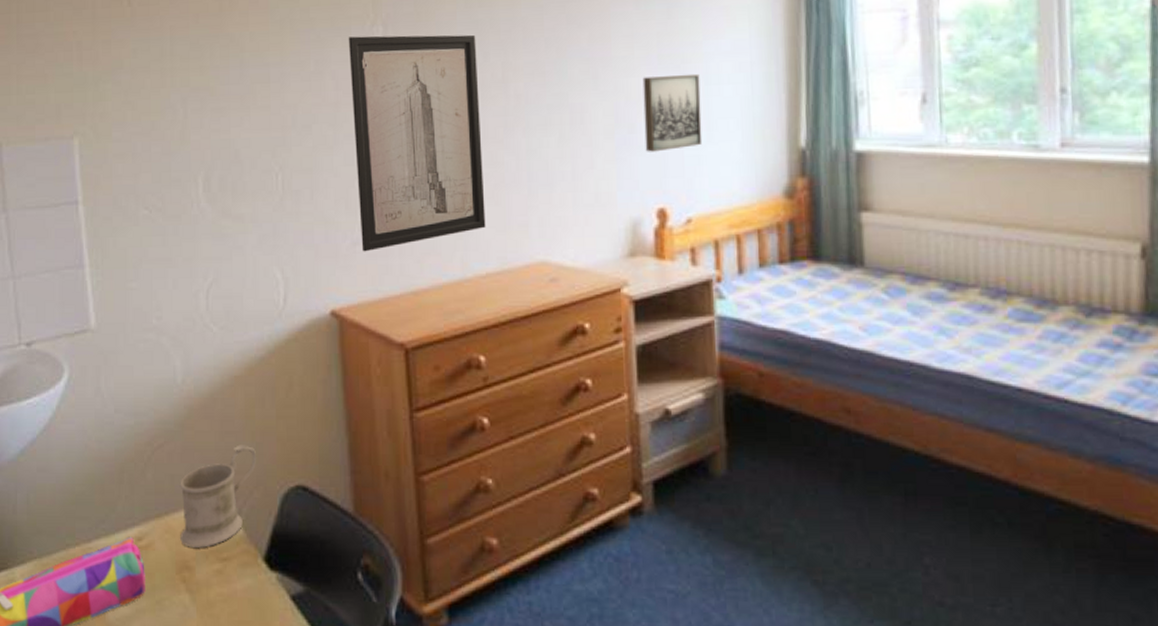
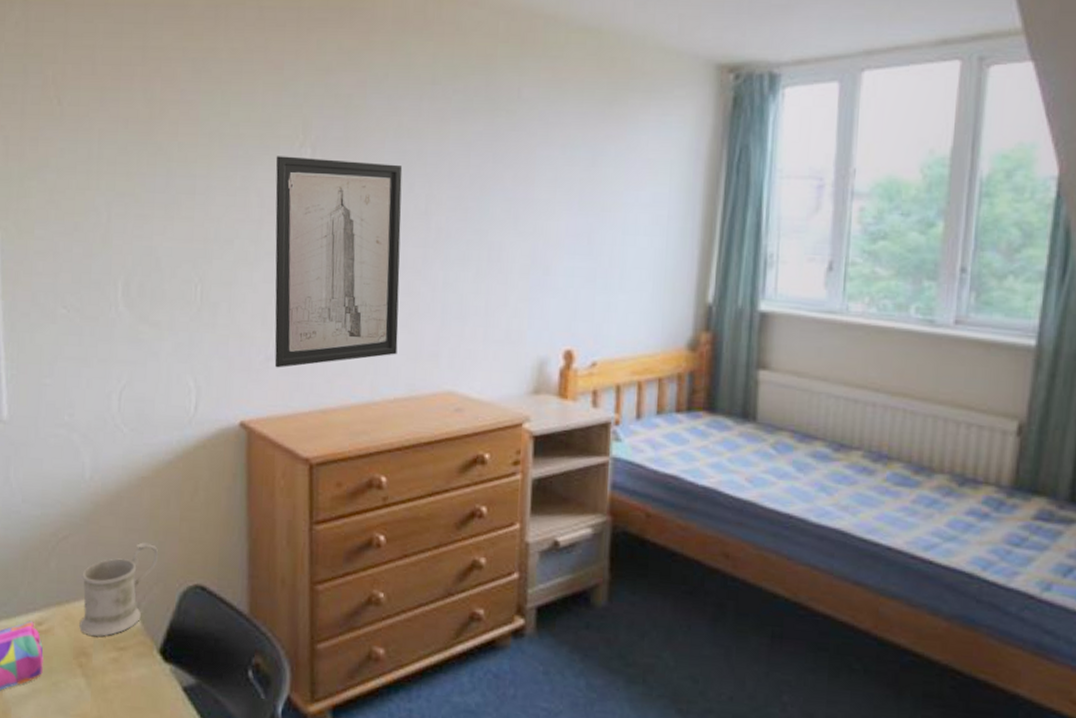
wall art: present [642,73,703,152] -> none [558,222,618,295]

